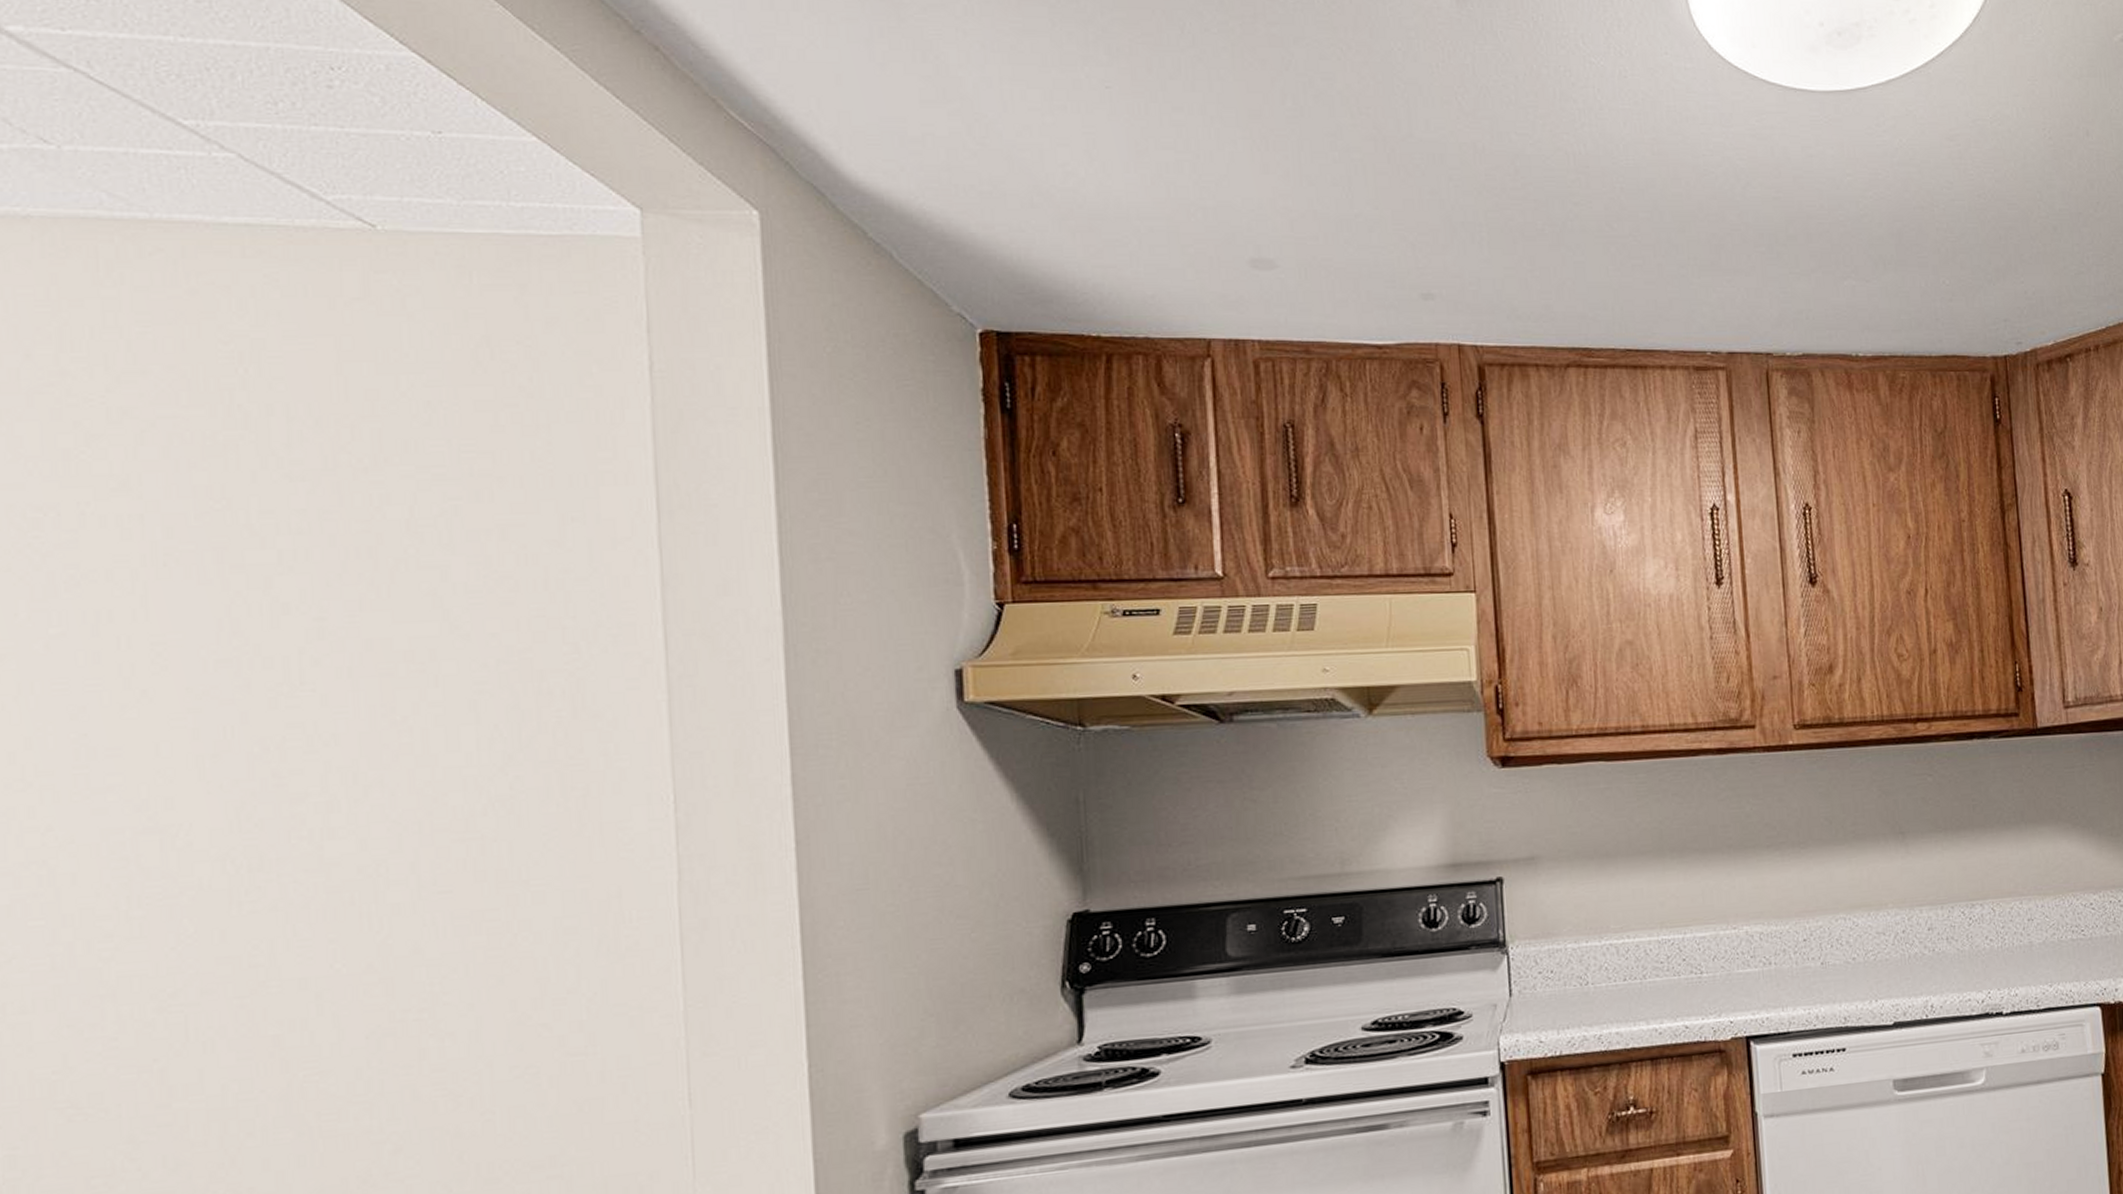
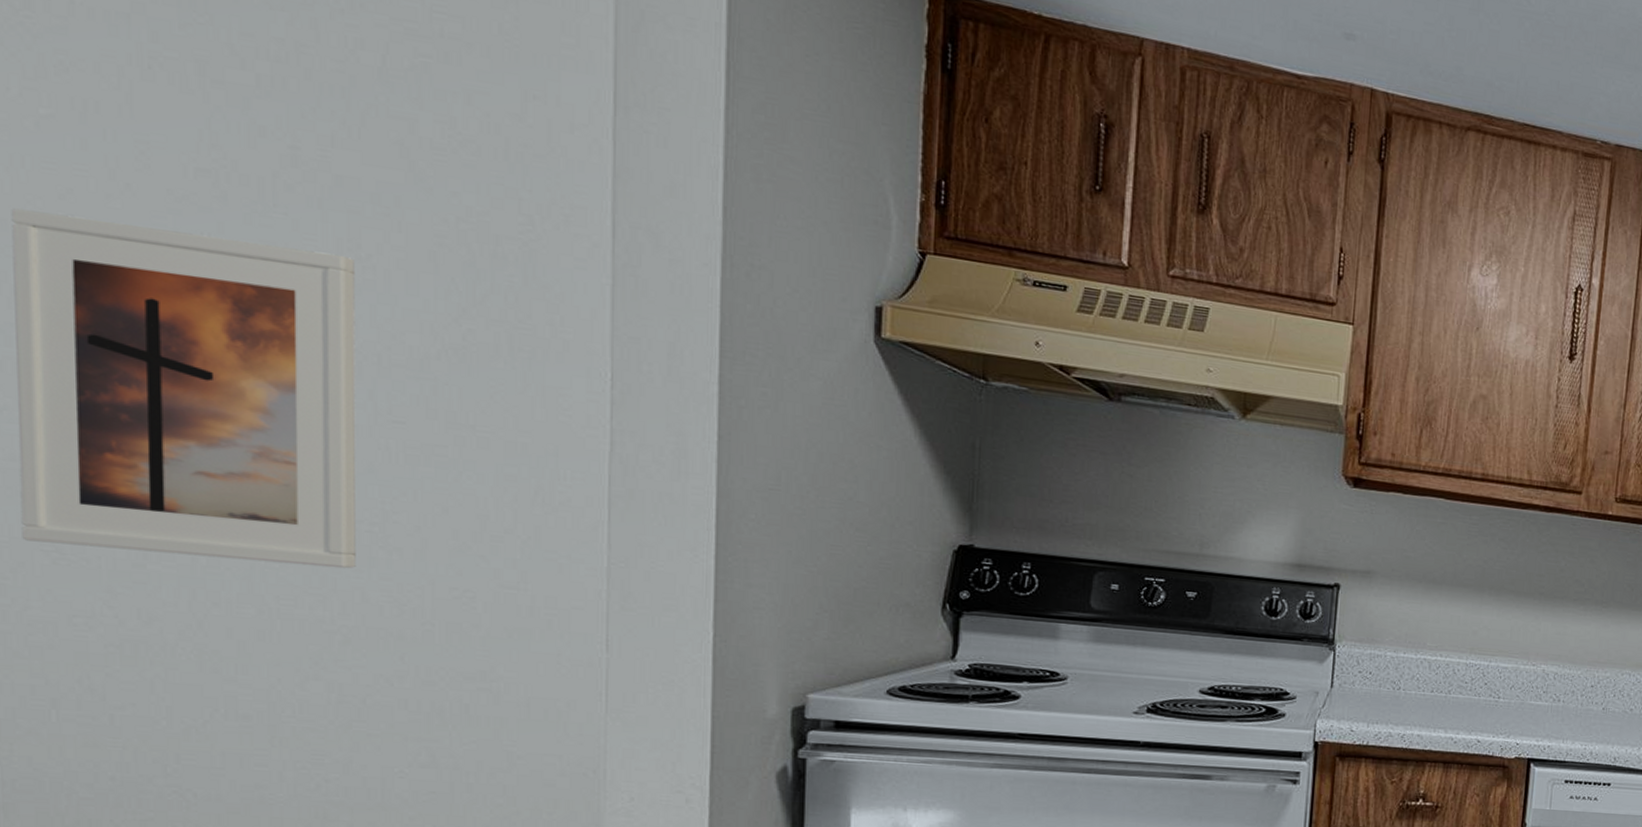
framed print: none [20,722,405,1101] -> present [11,208,356,569]

